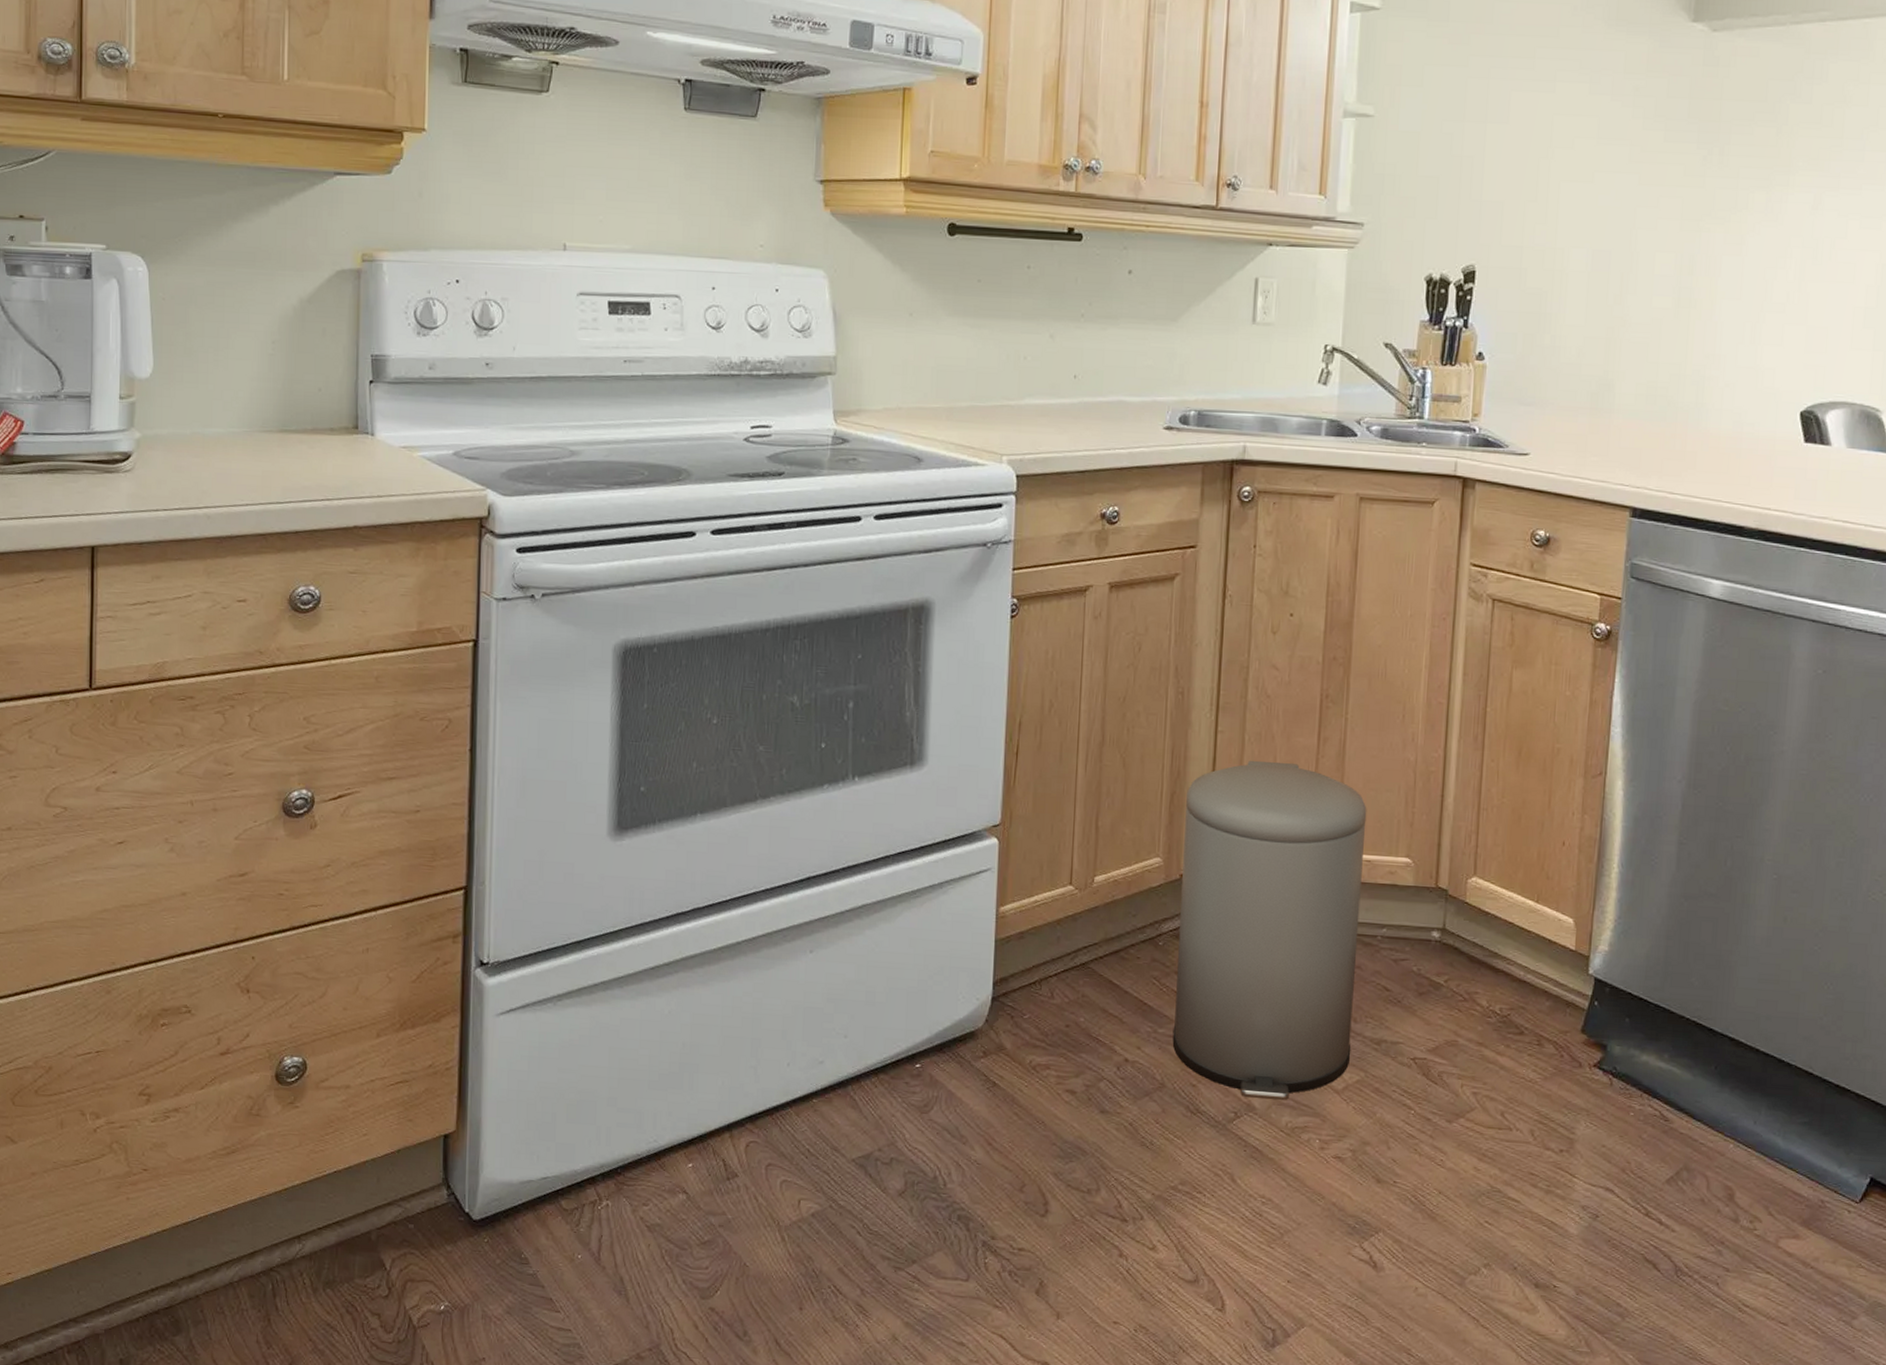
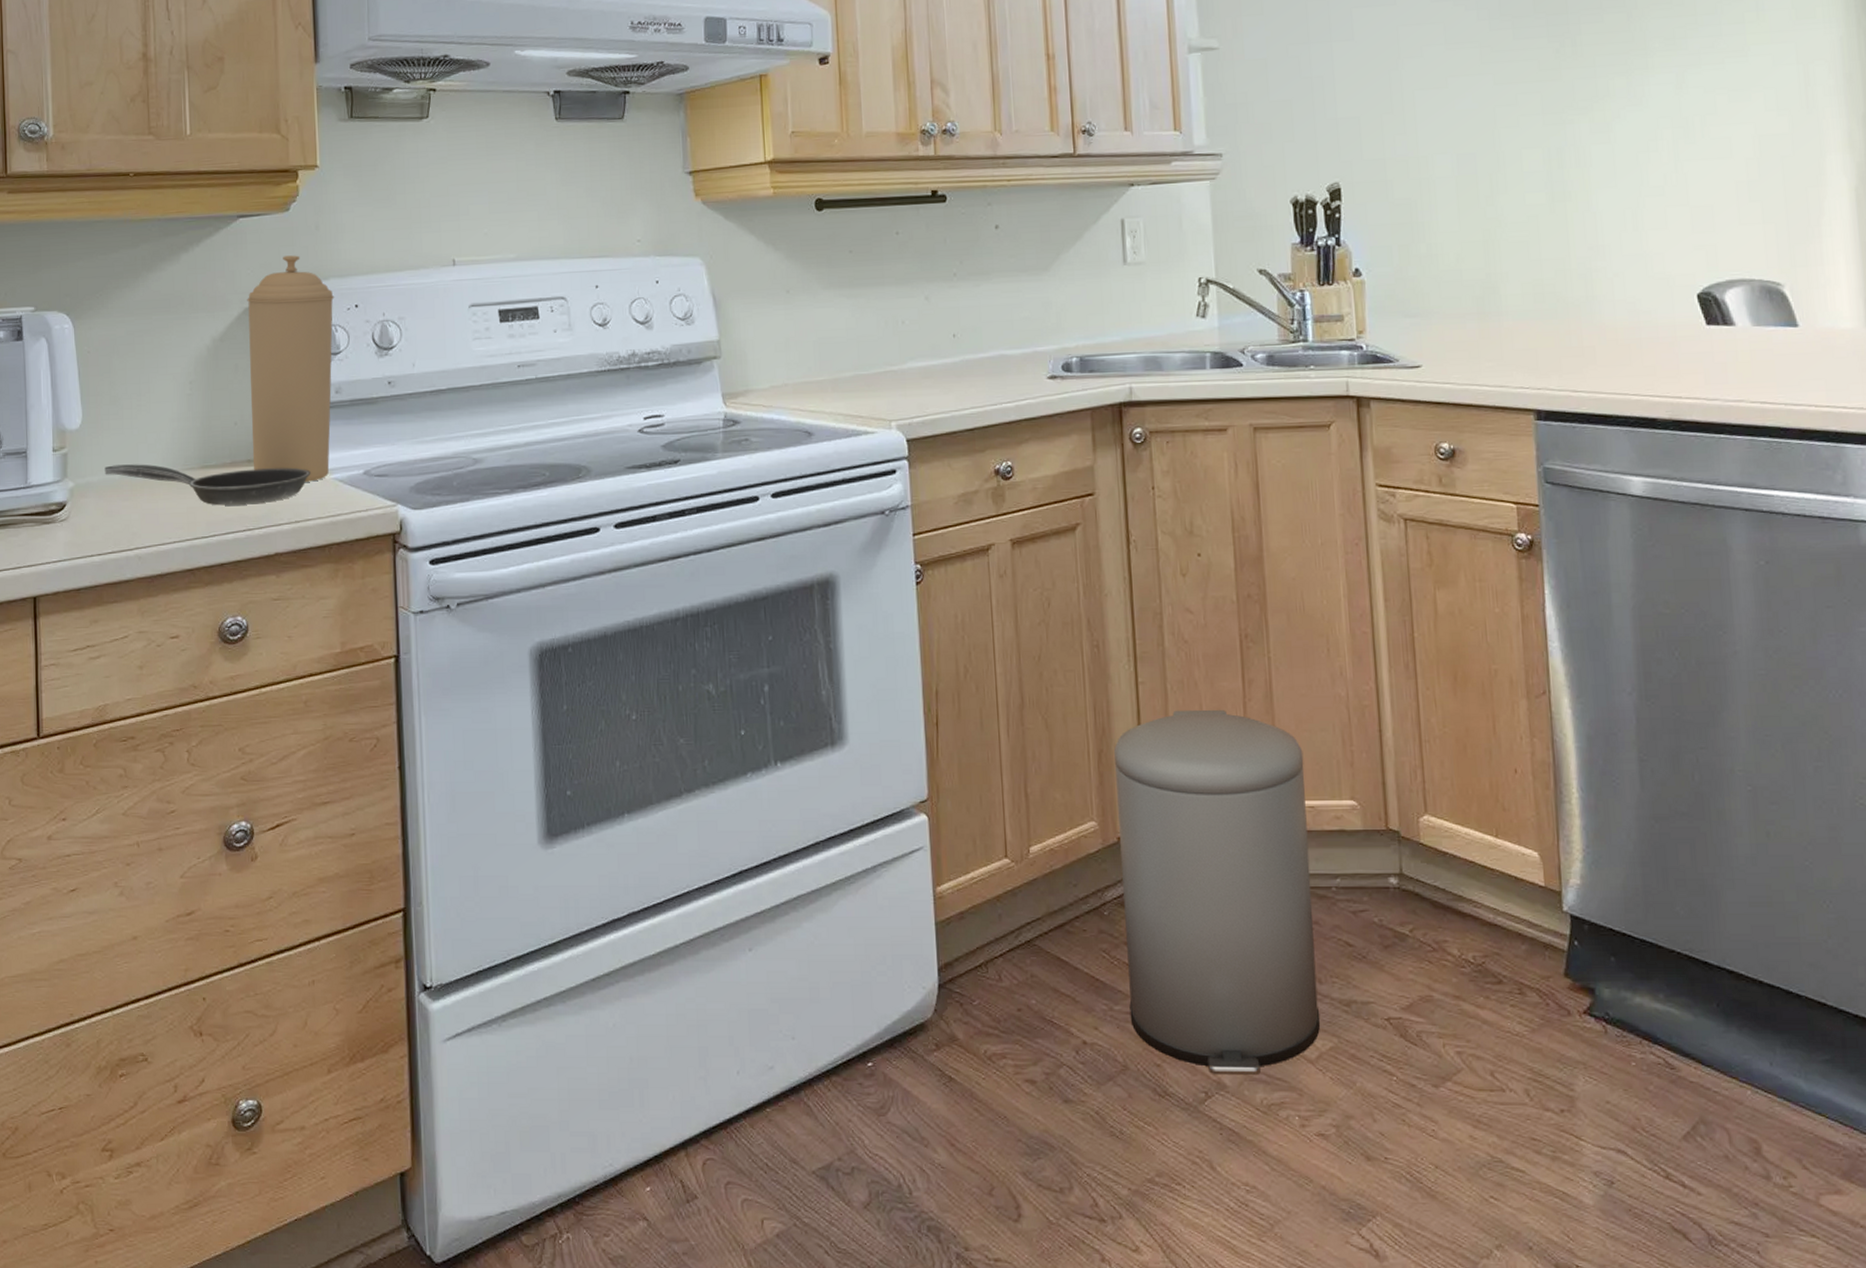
frying pan: none [175,419,397,475] -> present [104,464,311,506]
canister: none [335,220,435,457] -> present [247,255,335,482]

